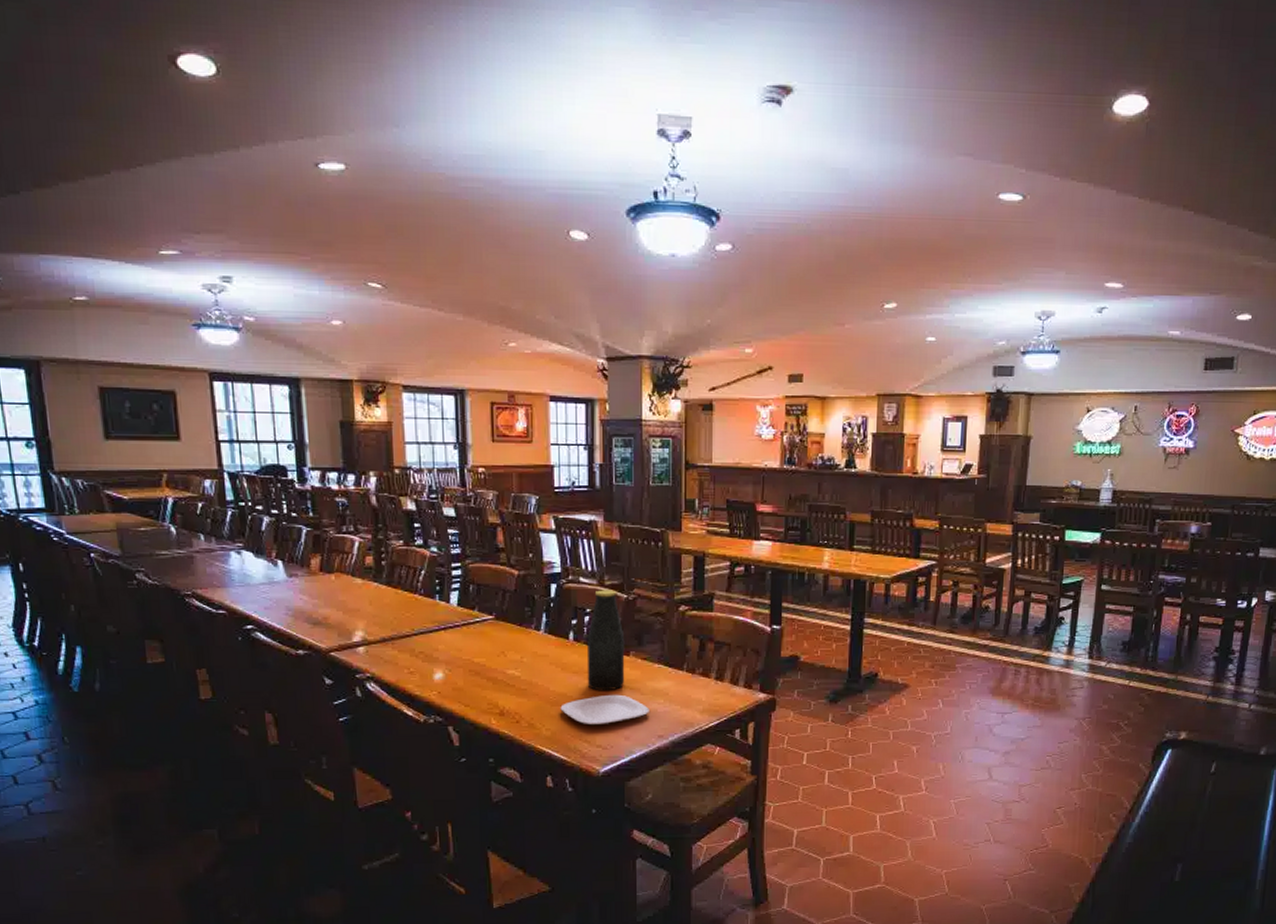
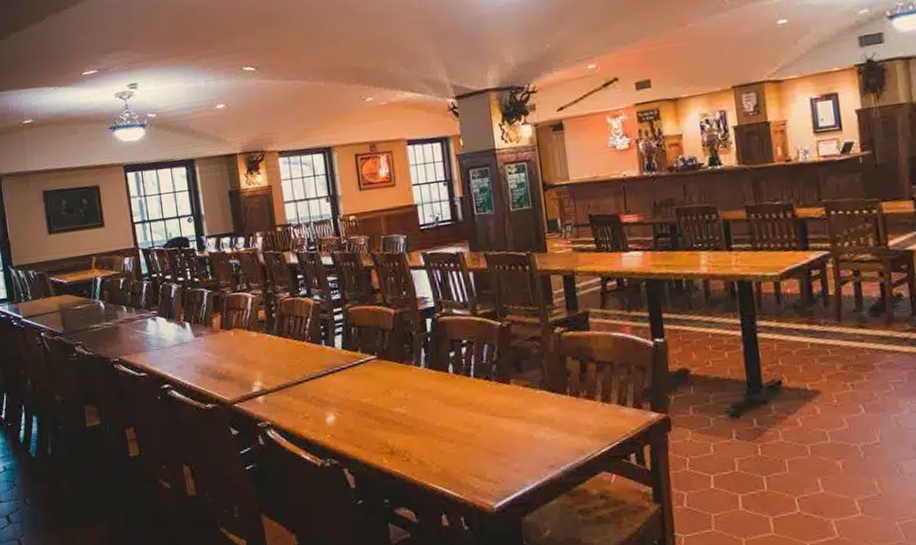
plate: present [560,694,649,726] -> none [447,424,537,460]
bottle: present [586,590,625,691] -> none [466,318,509,423]

